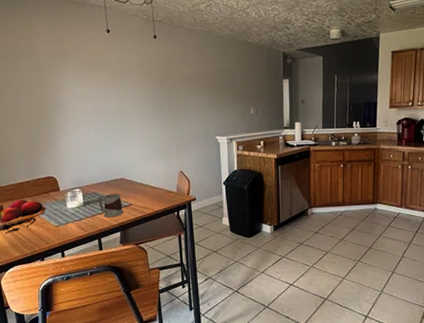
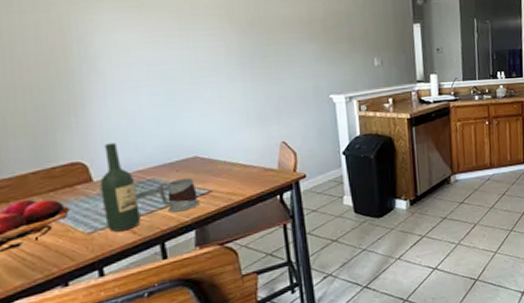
wine bottle: none [64,164,87,227] -> present [100,143,141,232]

